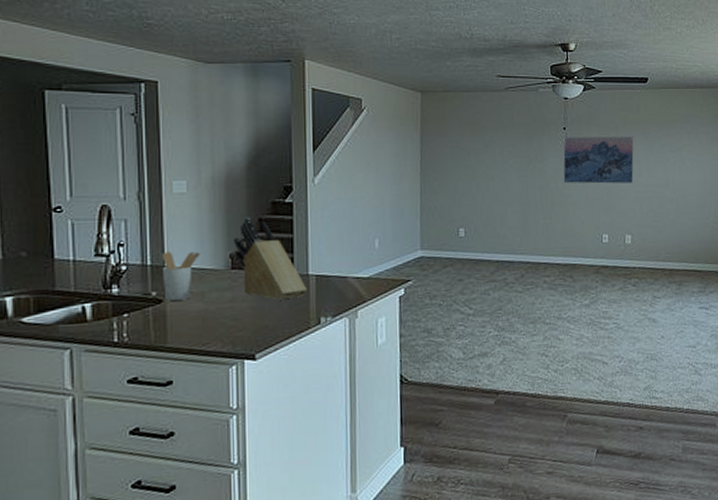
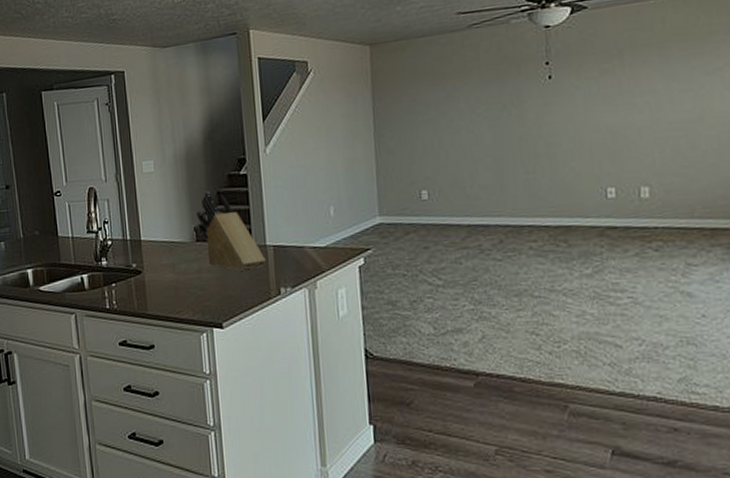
utensil holder: present [161,251,201,301] -> none [138,226,170,272]
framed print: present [563,136,634,184] -> none [546,61,650,130]

